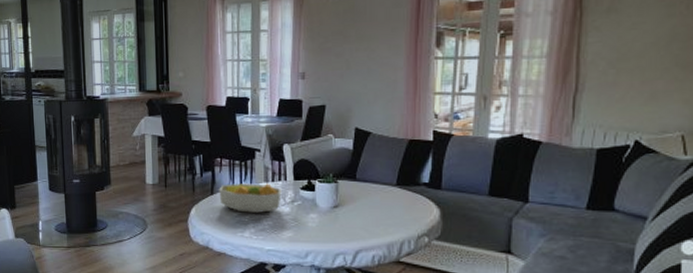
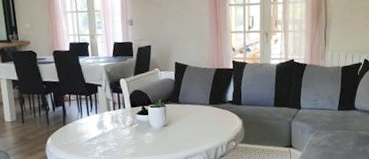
fruit bowl: present [219,183,282,213] -> none [70,112,122,138]

